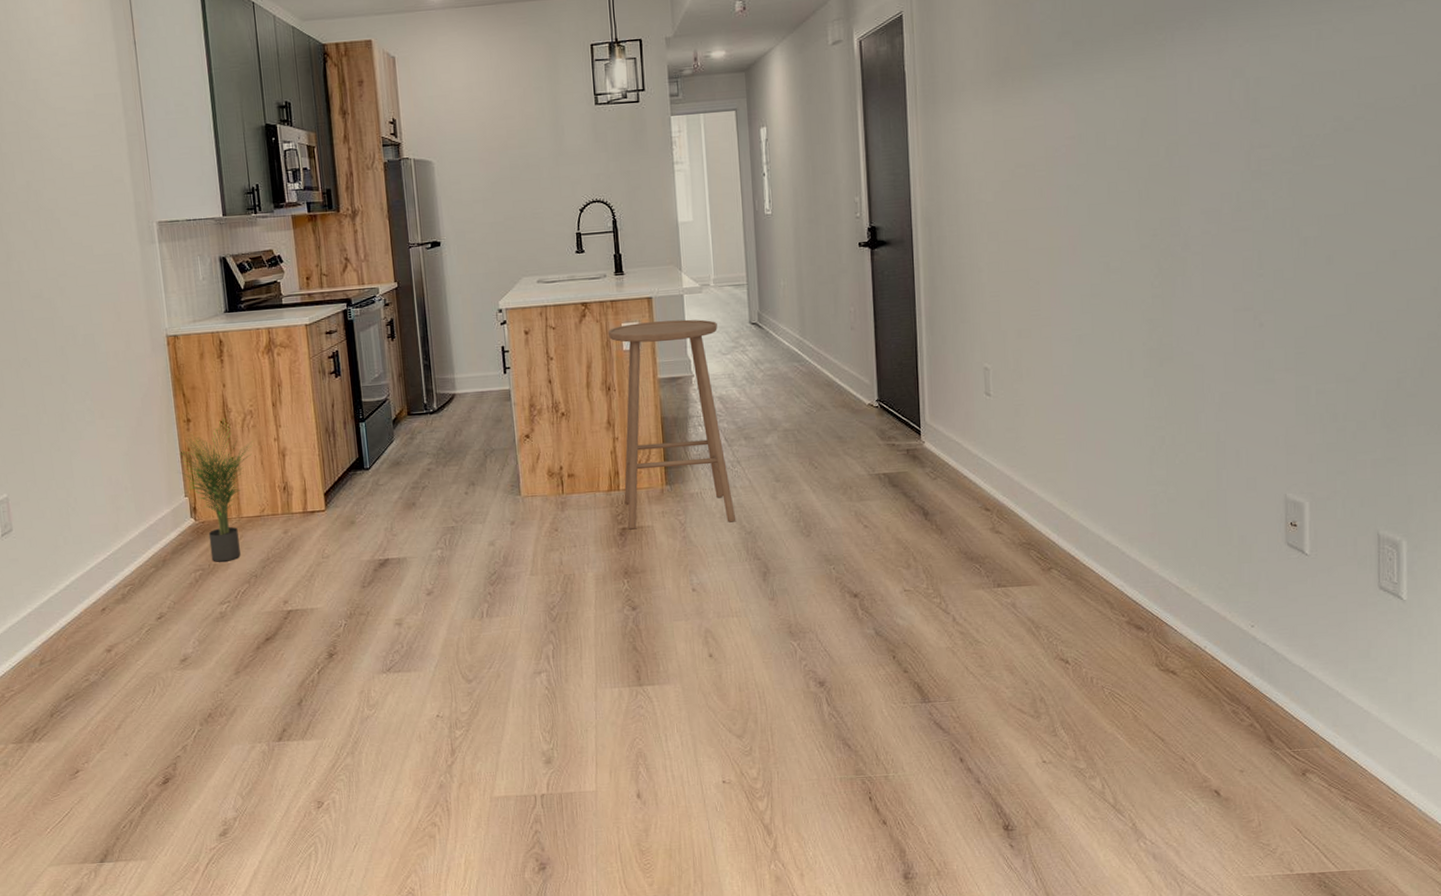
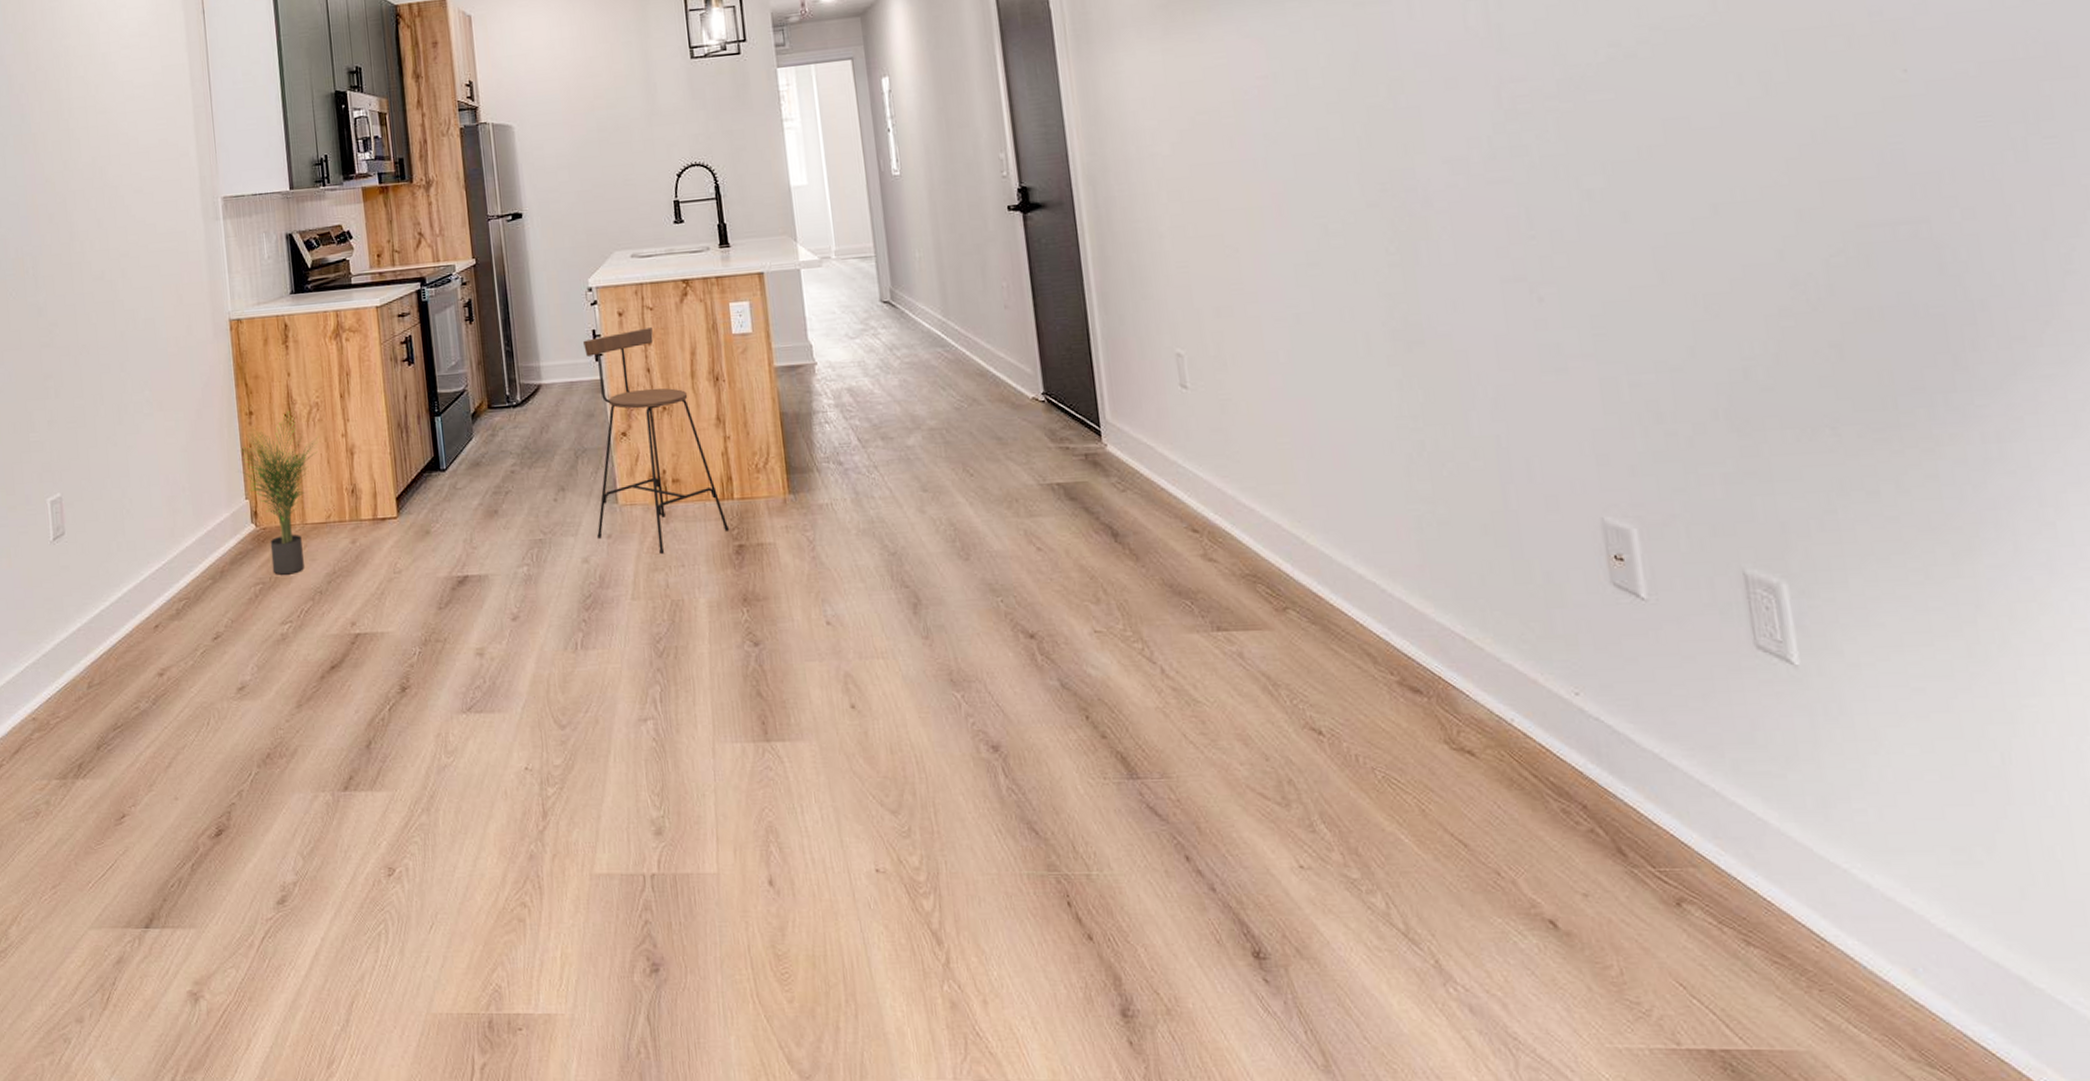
bar stool: none [493,344,616,538] -> present [583,328,730,555]
stool: present [607,319,736,530] -> none [713,297,876,547]

